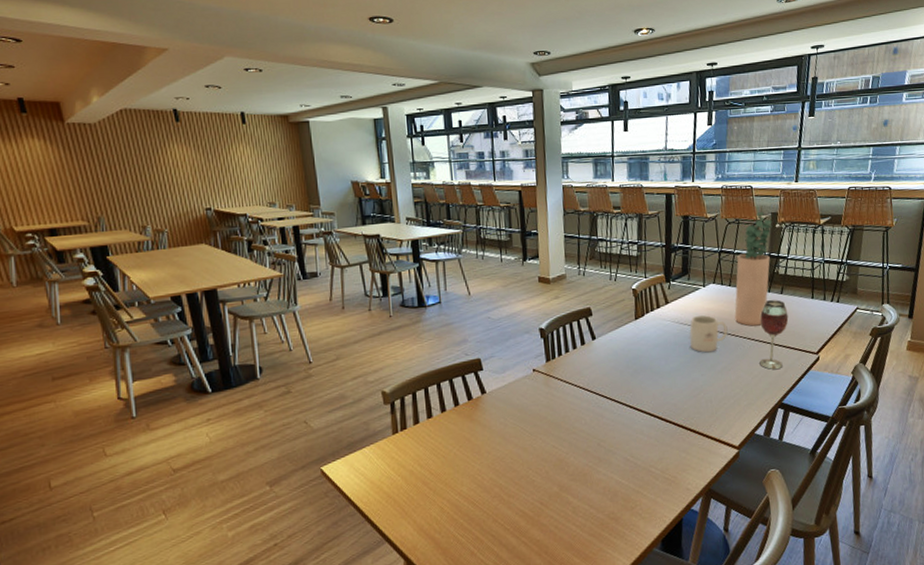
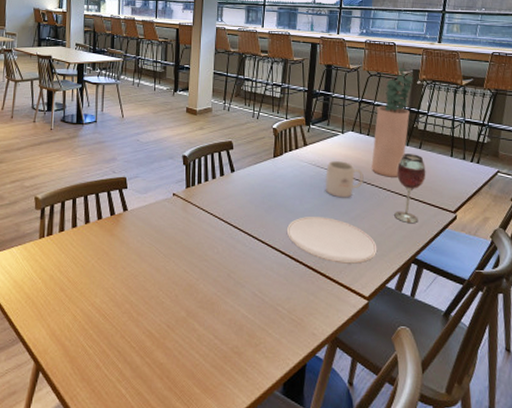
plate: none [654,373,745,418] -> present [286,217,378,264]

